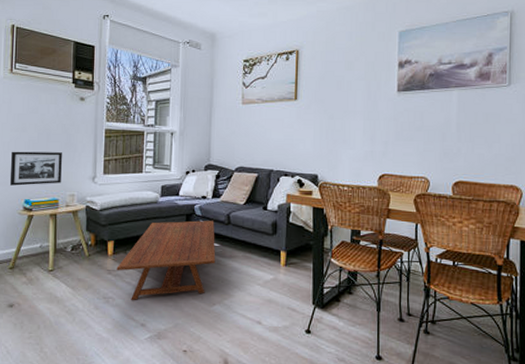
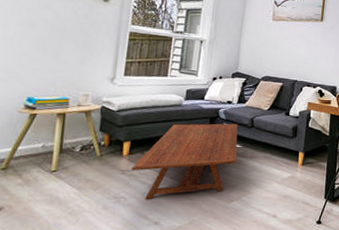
picture frame: present [9,151,62,186] -> none [9,46,78,83]

